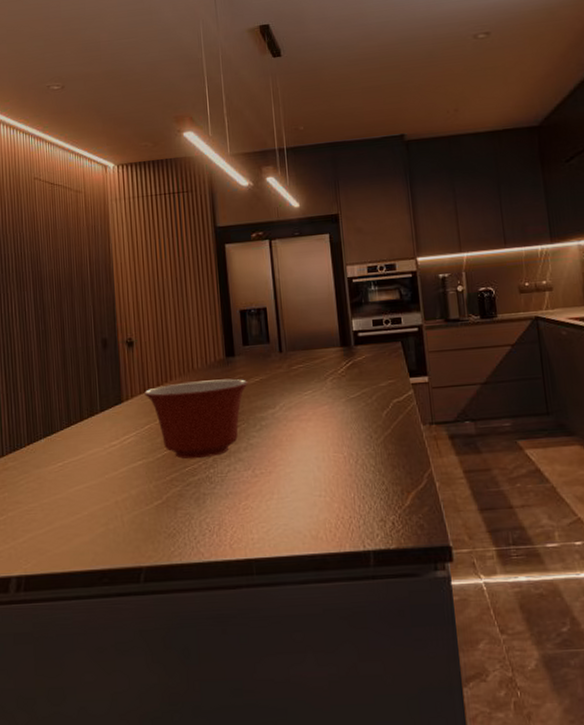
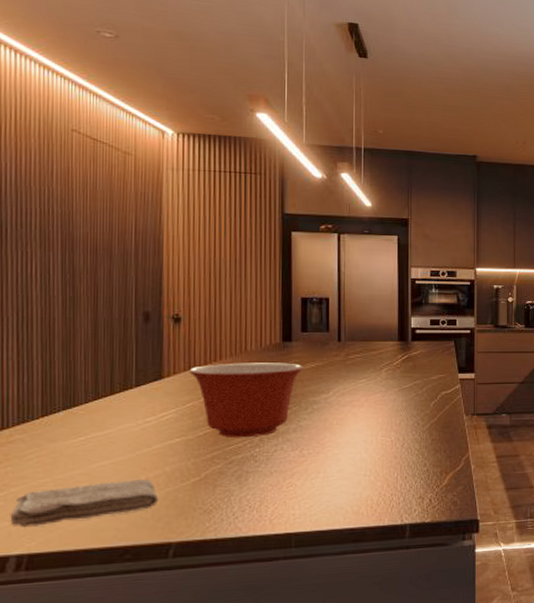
washcloth: none [9,503,128,550] -> present [10,479,159,527]

